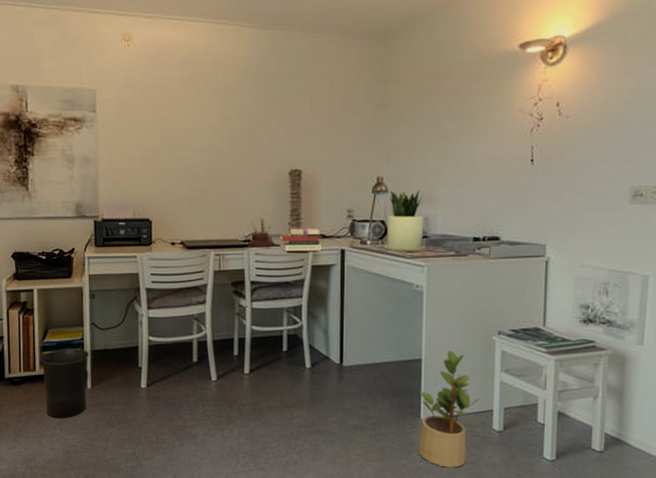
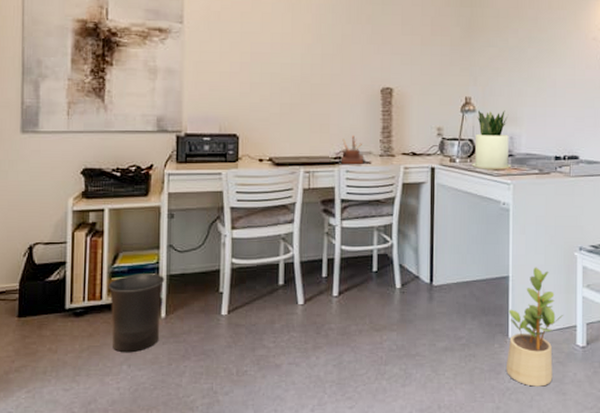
books: present [280,228,322,253] -> none [371,146,413,171]

